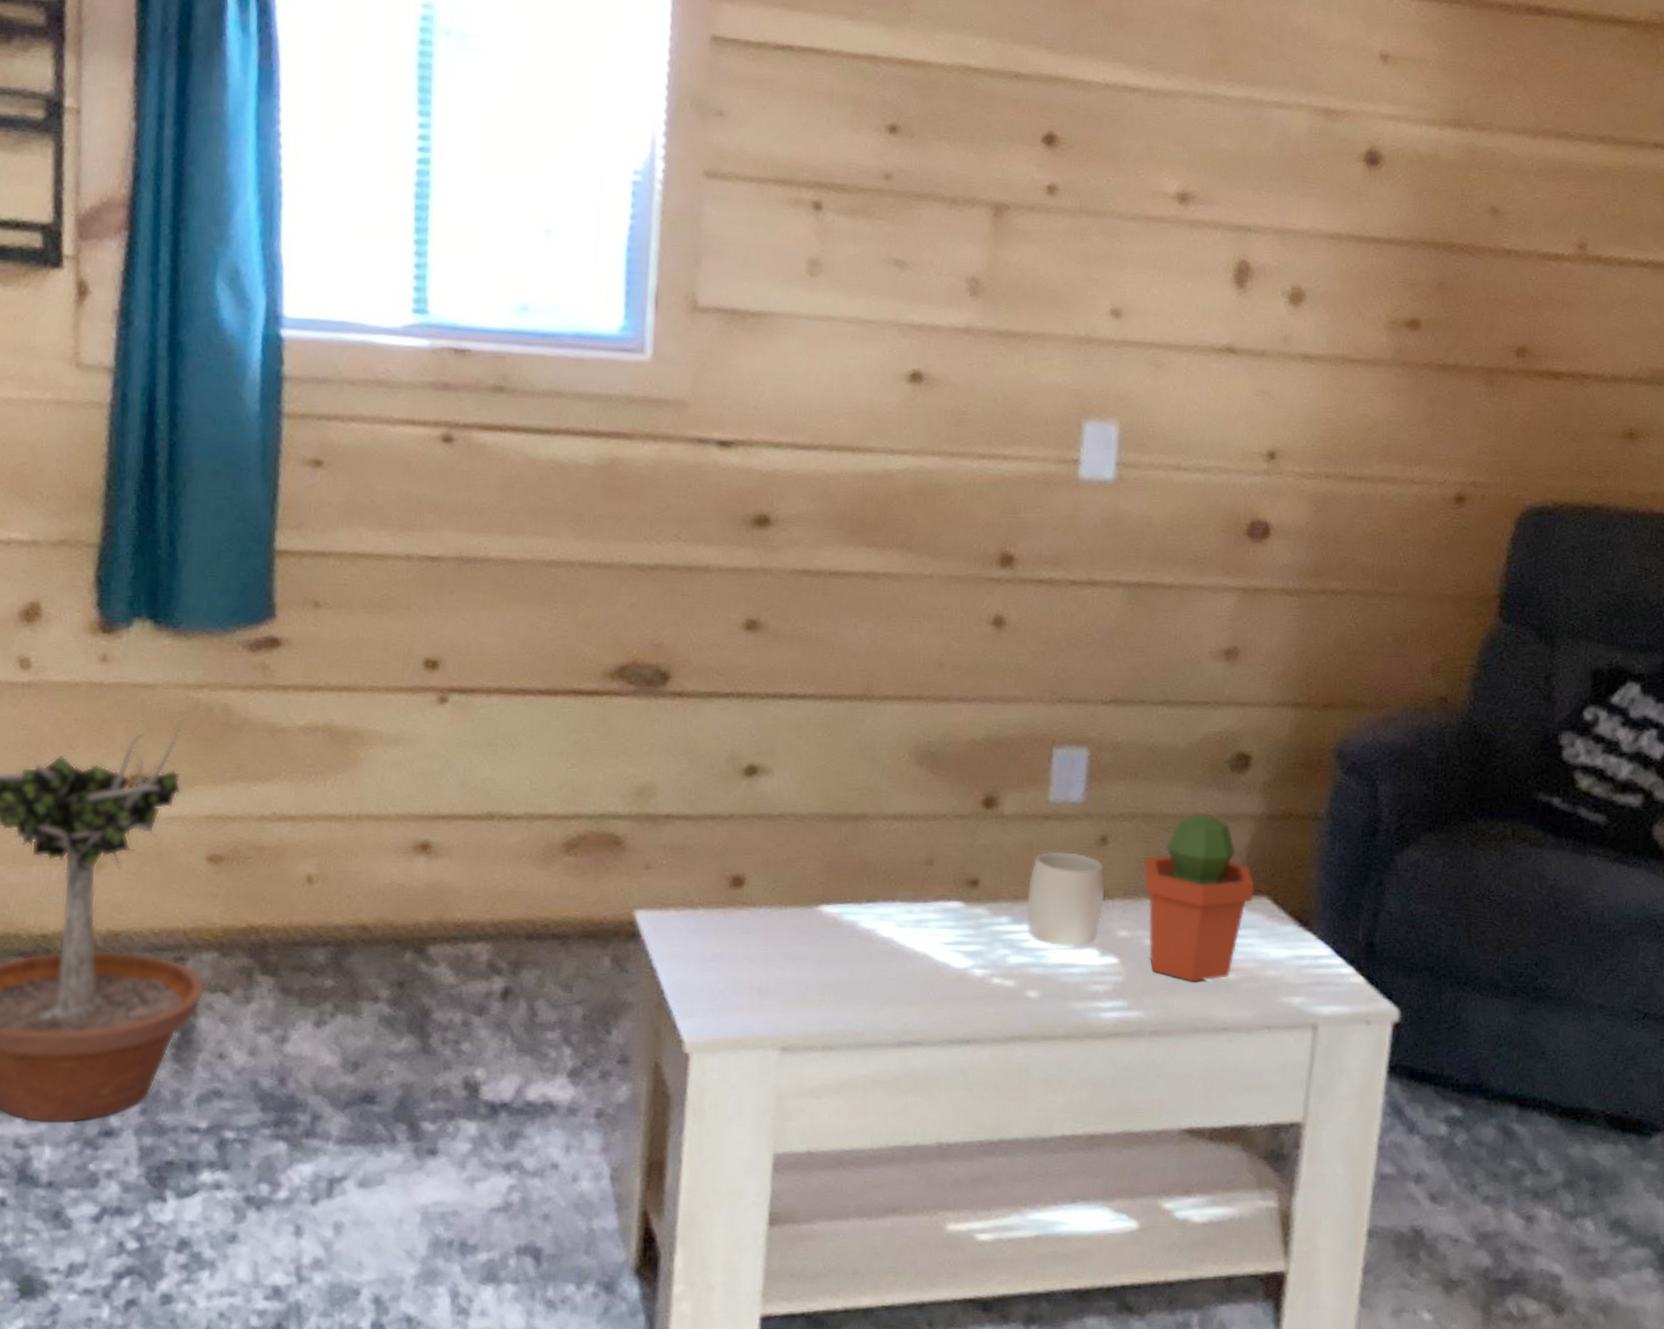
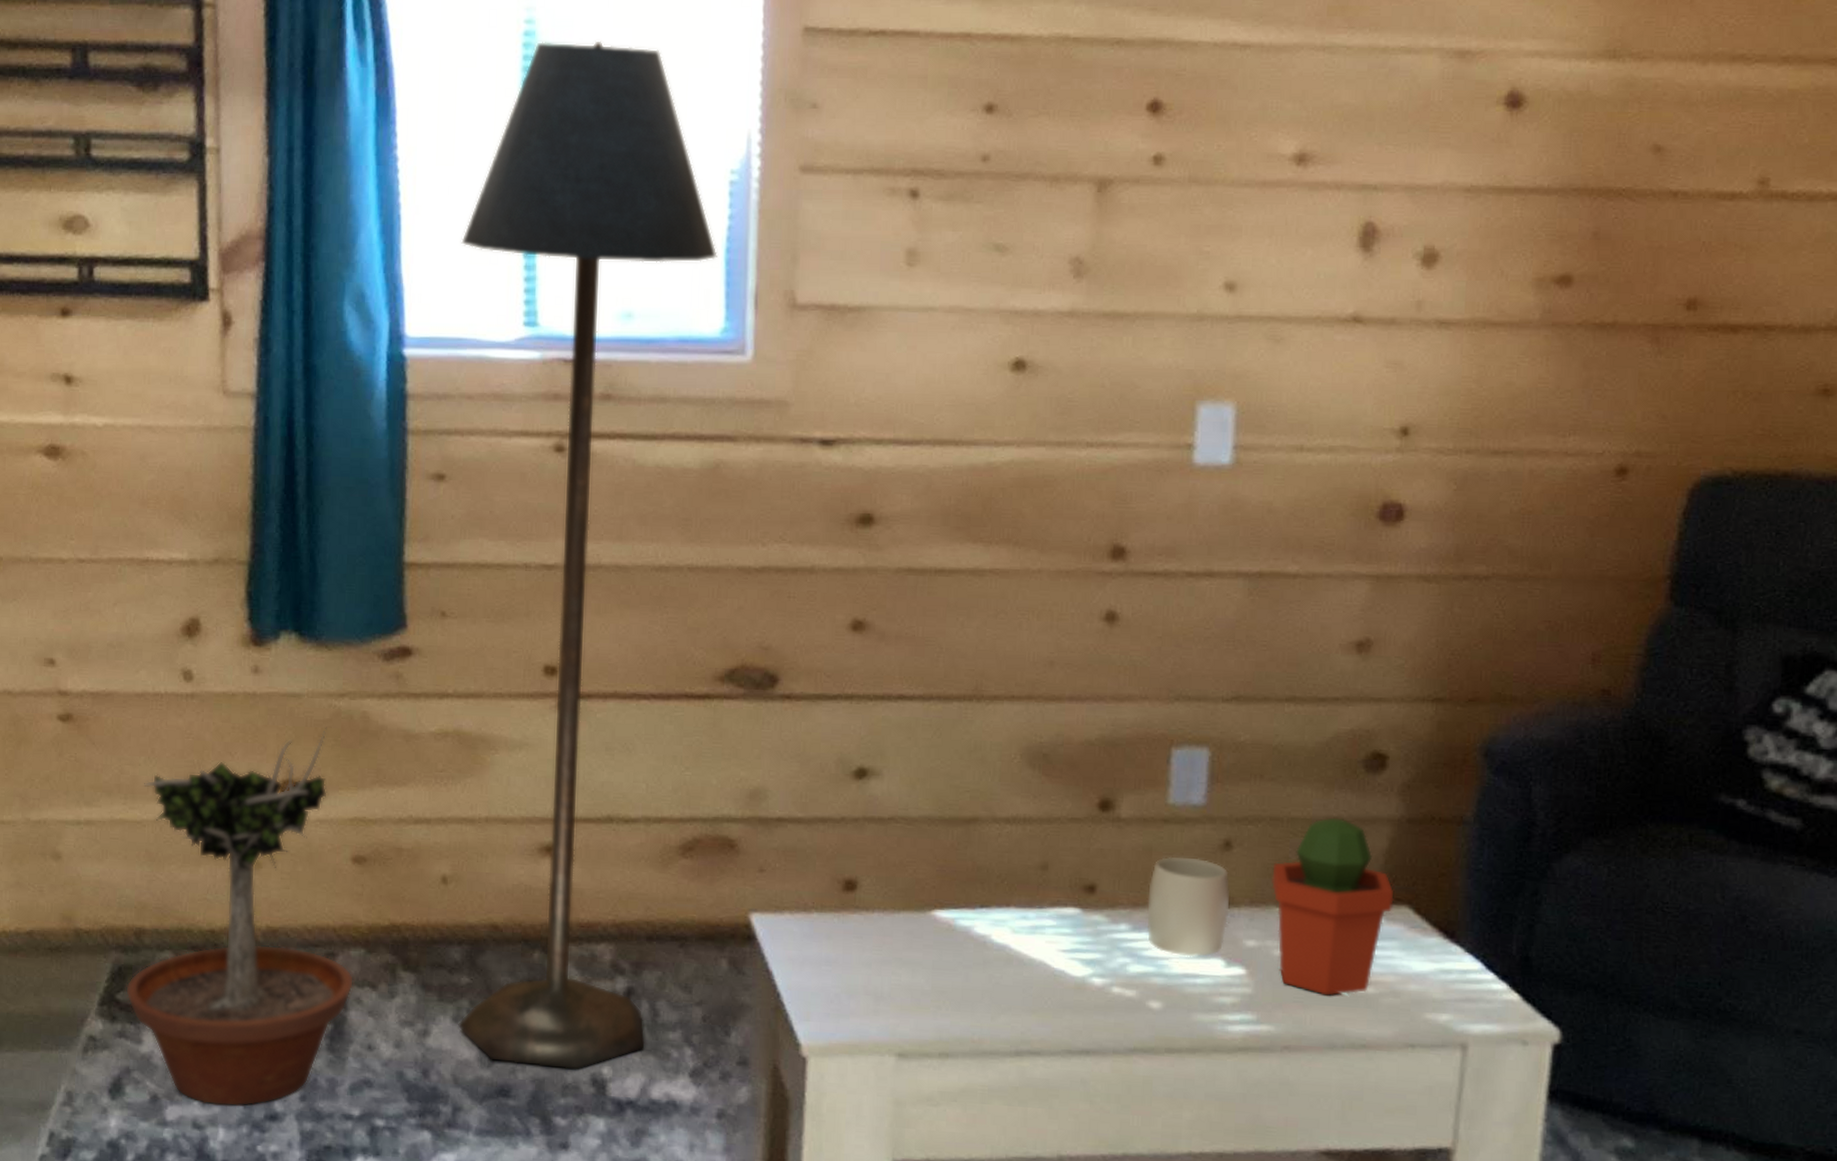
floor lamp: none [319,28,618,1074] -> present [457,40,718,1070]

